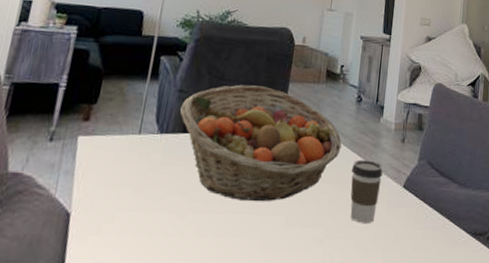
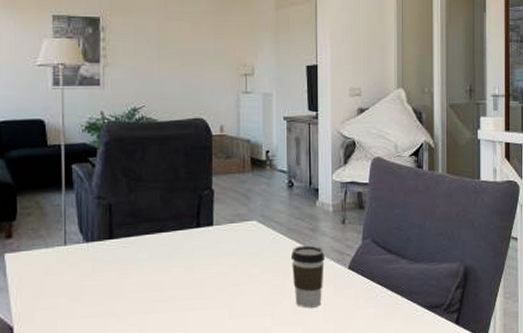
fruit basket: present [179,84,342,202] -> none [101,183,277,299]

